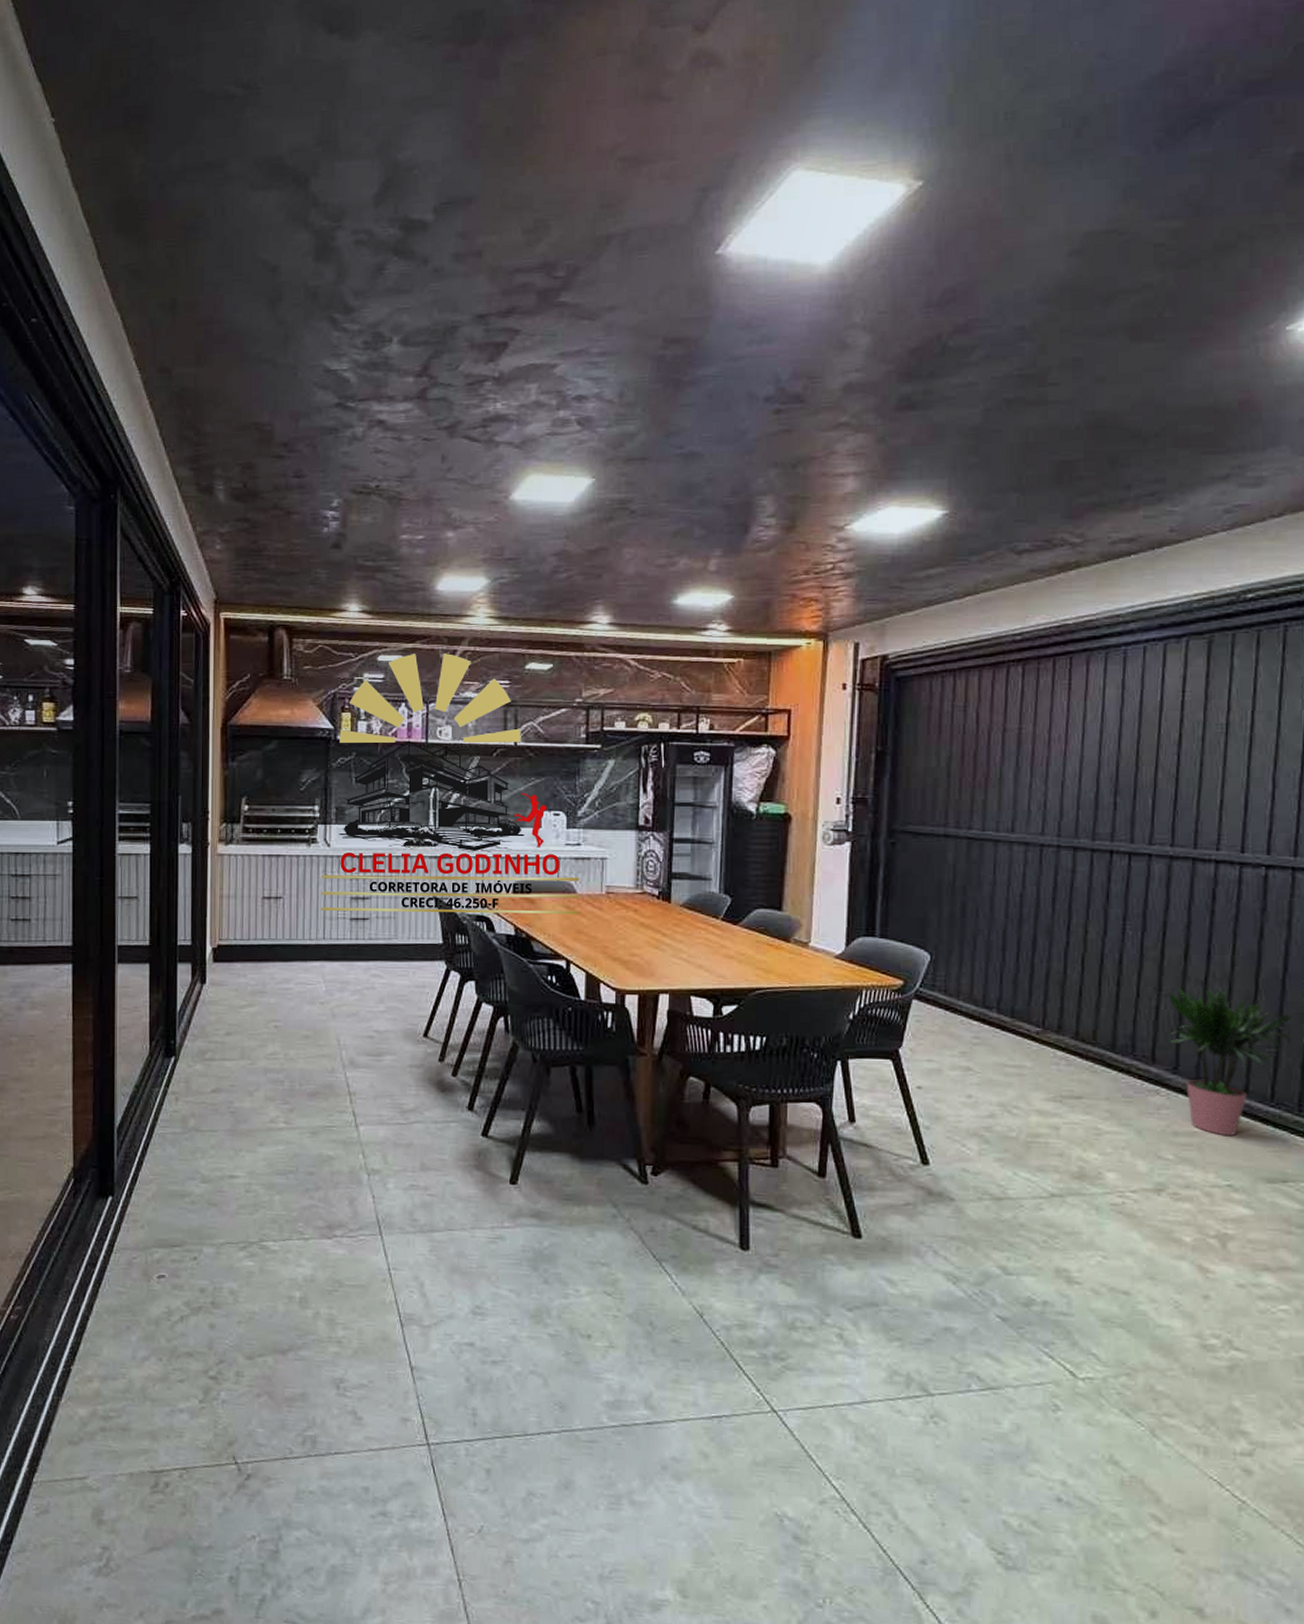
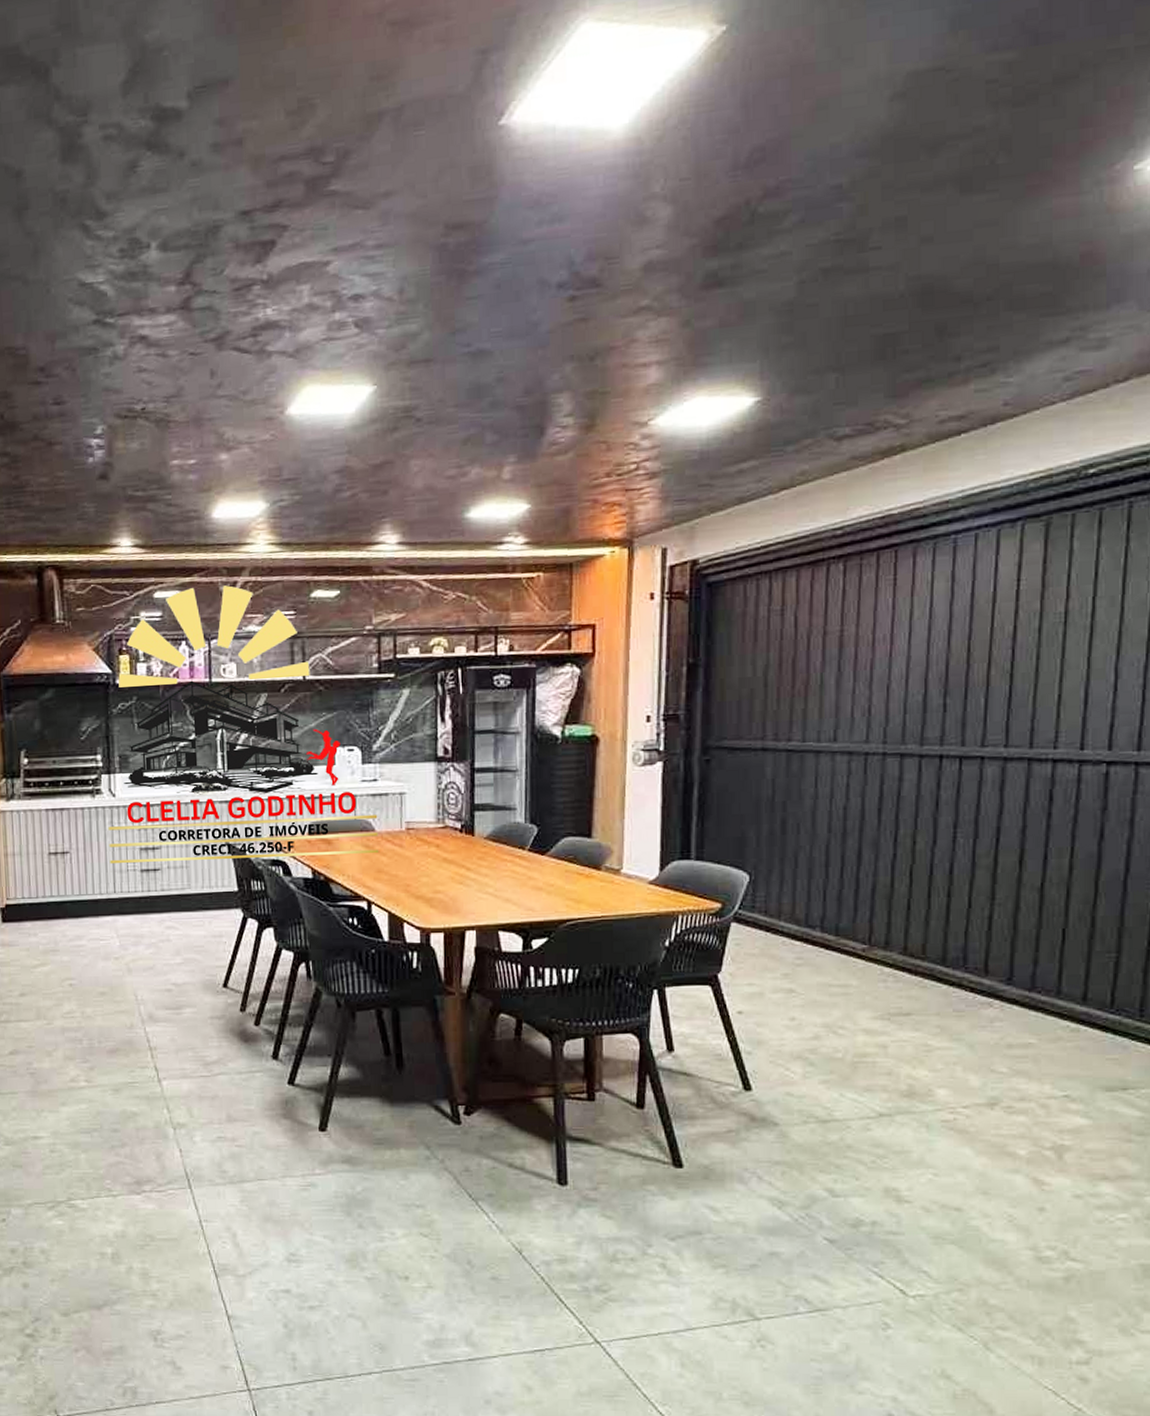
potted plant: present [1167,986,1293,1137] -> none [1001,892,1135,1046]

